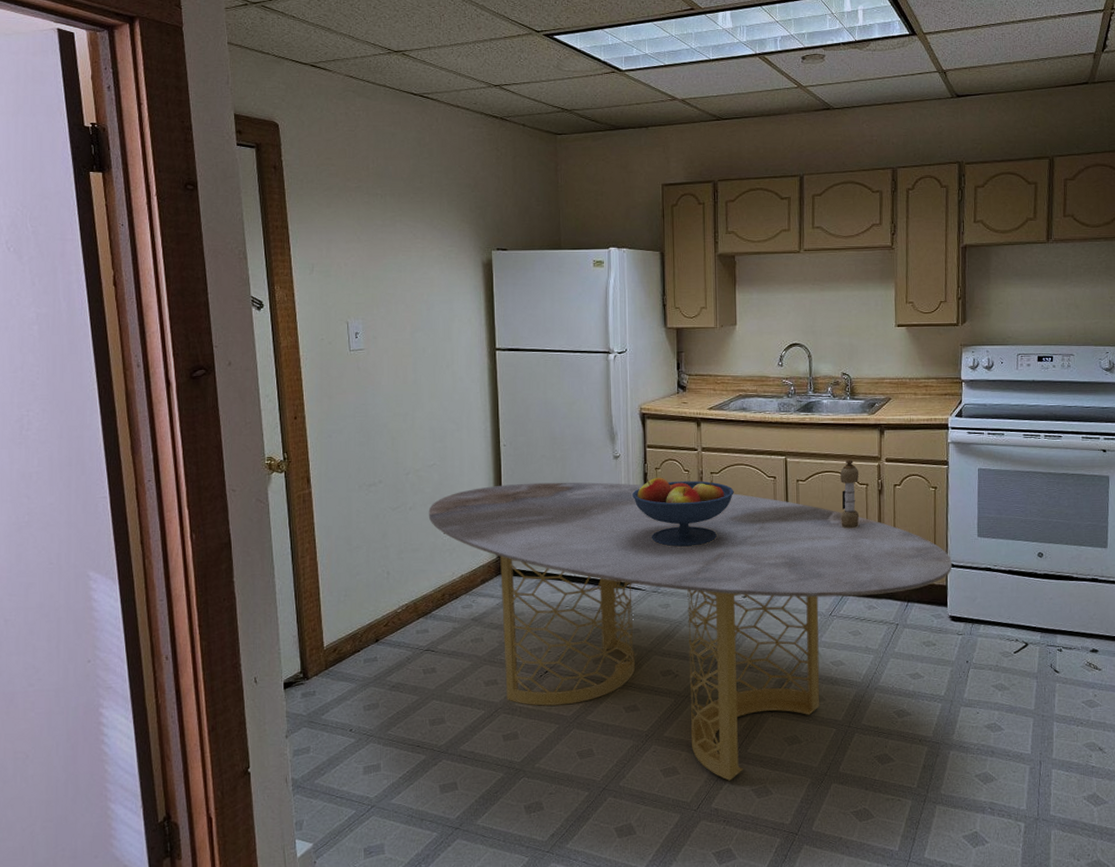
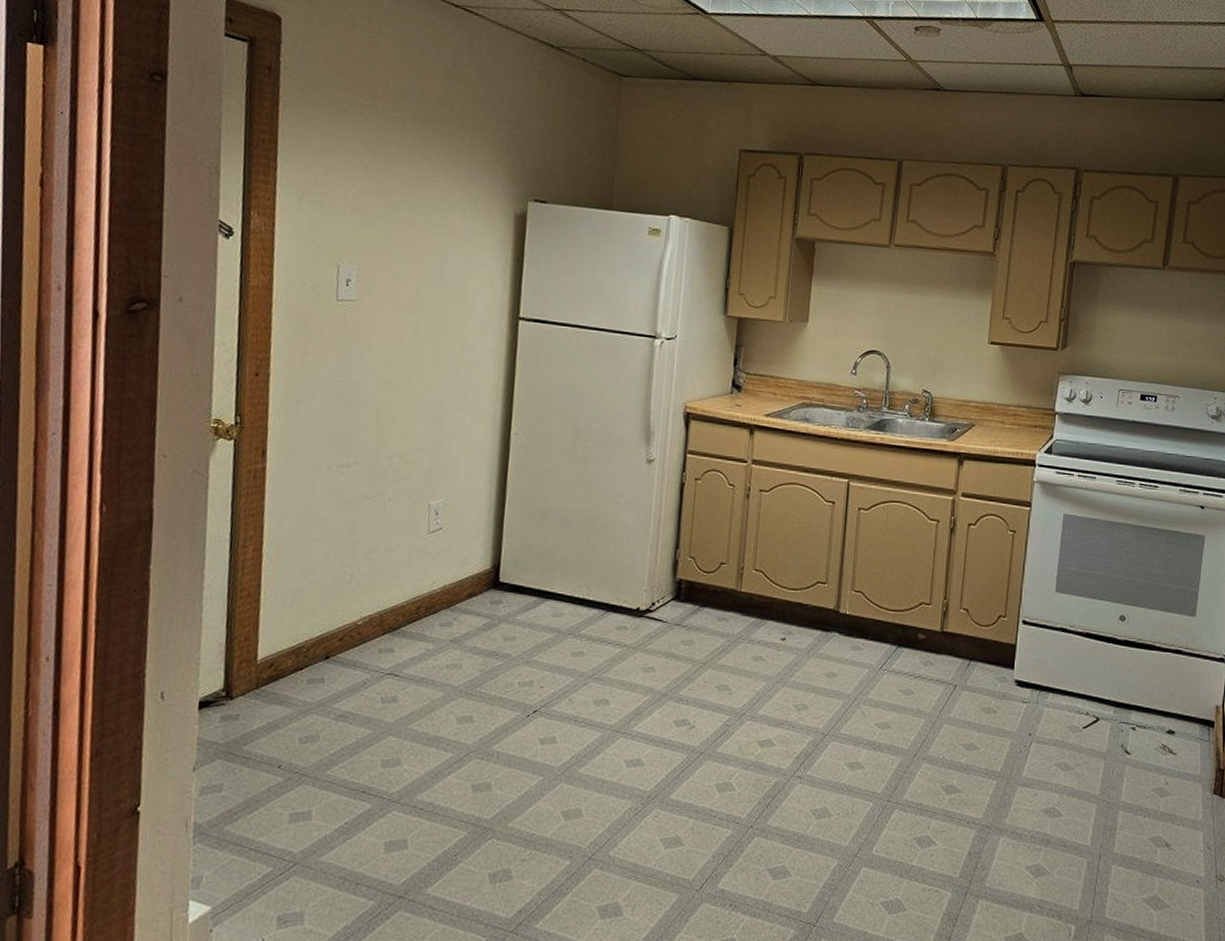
dining table: present [428,482,952,781] -> none [411,481,1024,857]
fruit bowl: present [632,477,734,547] -> none [664,489,785,575]
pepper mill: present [840,458,859,529] -> none [903,489,930,570]

